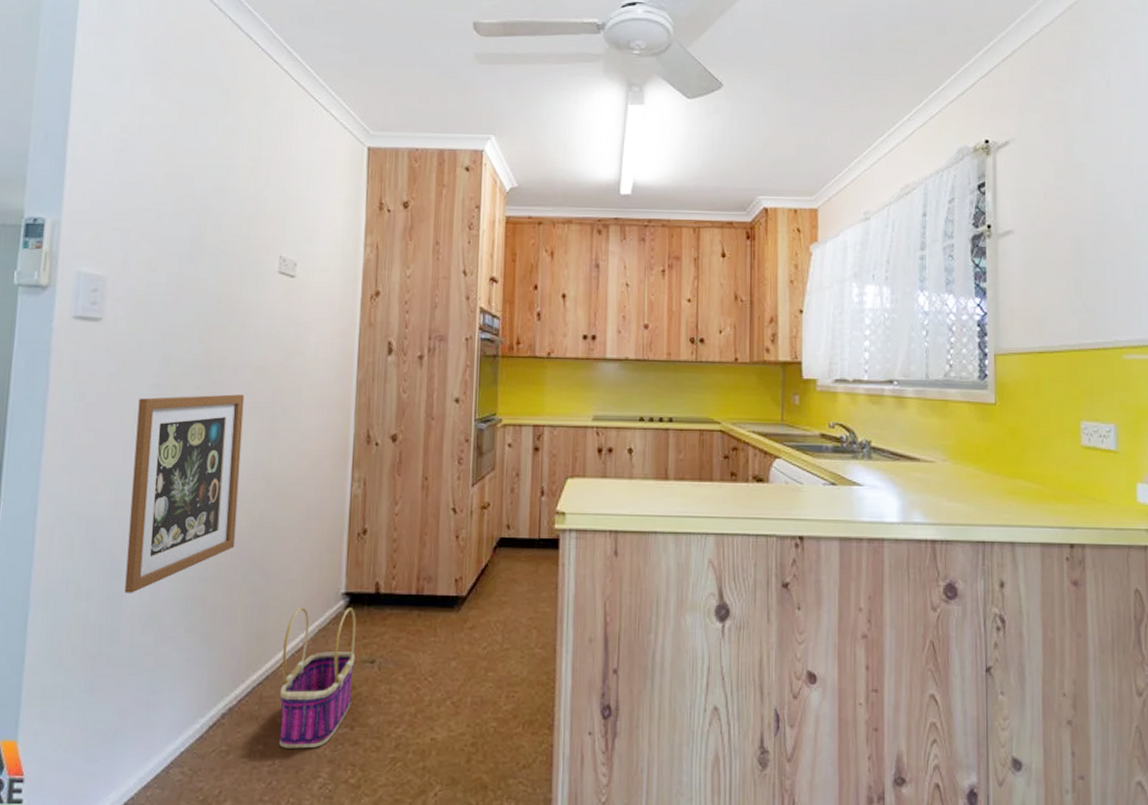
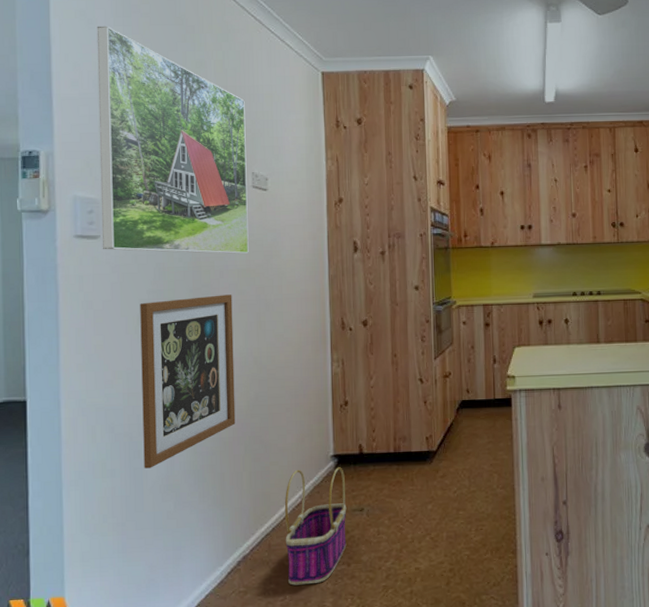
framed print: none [103,84,279,348] -> present [96,26,249,254]

